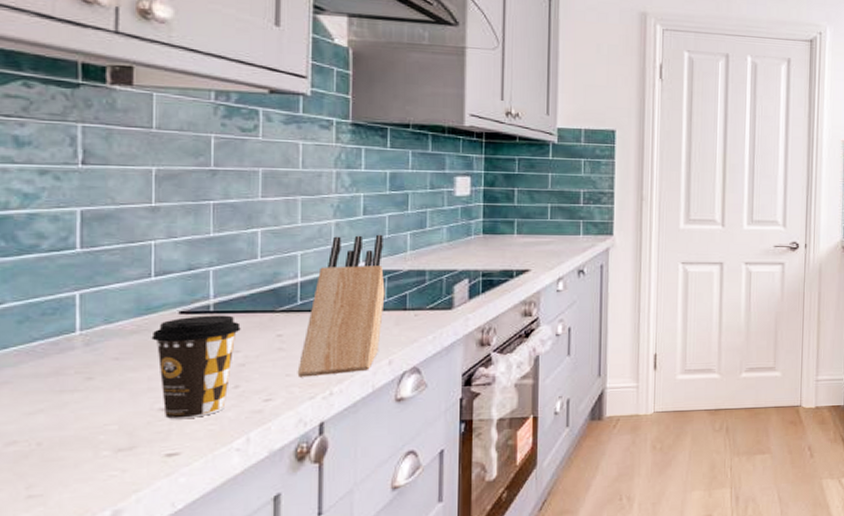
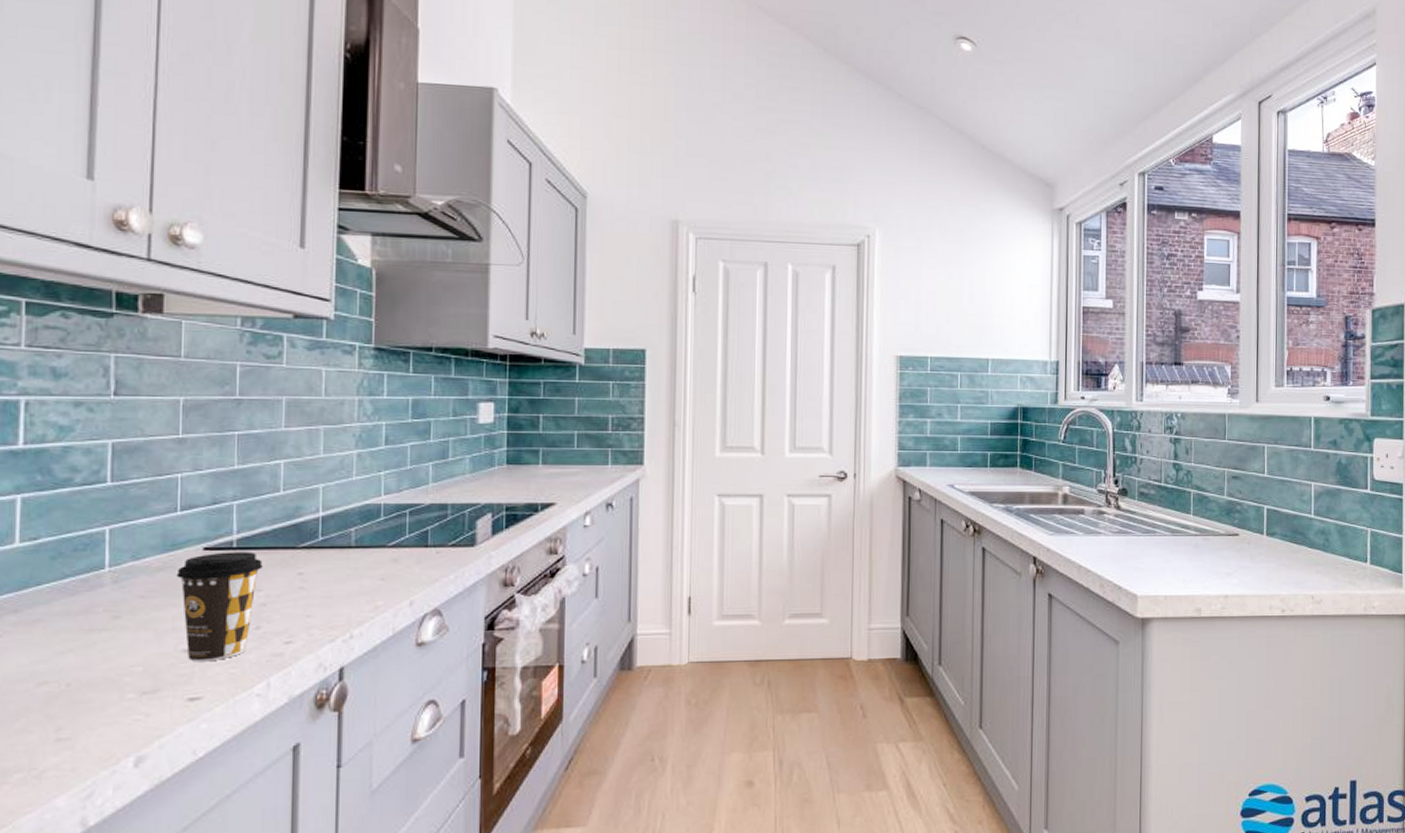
knife block: present [297,234,385,378] -> none [318,465,407,619]

